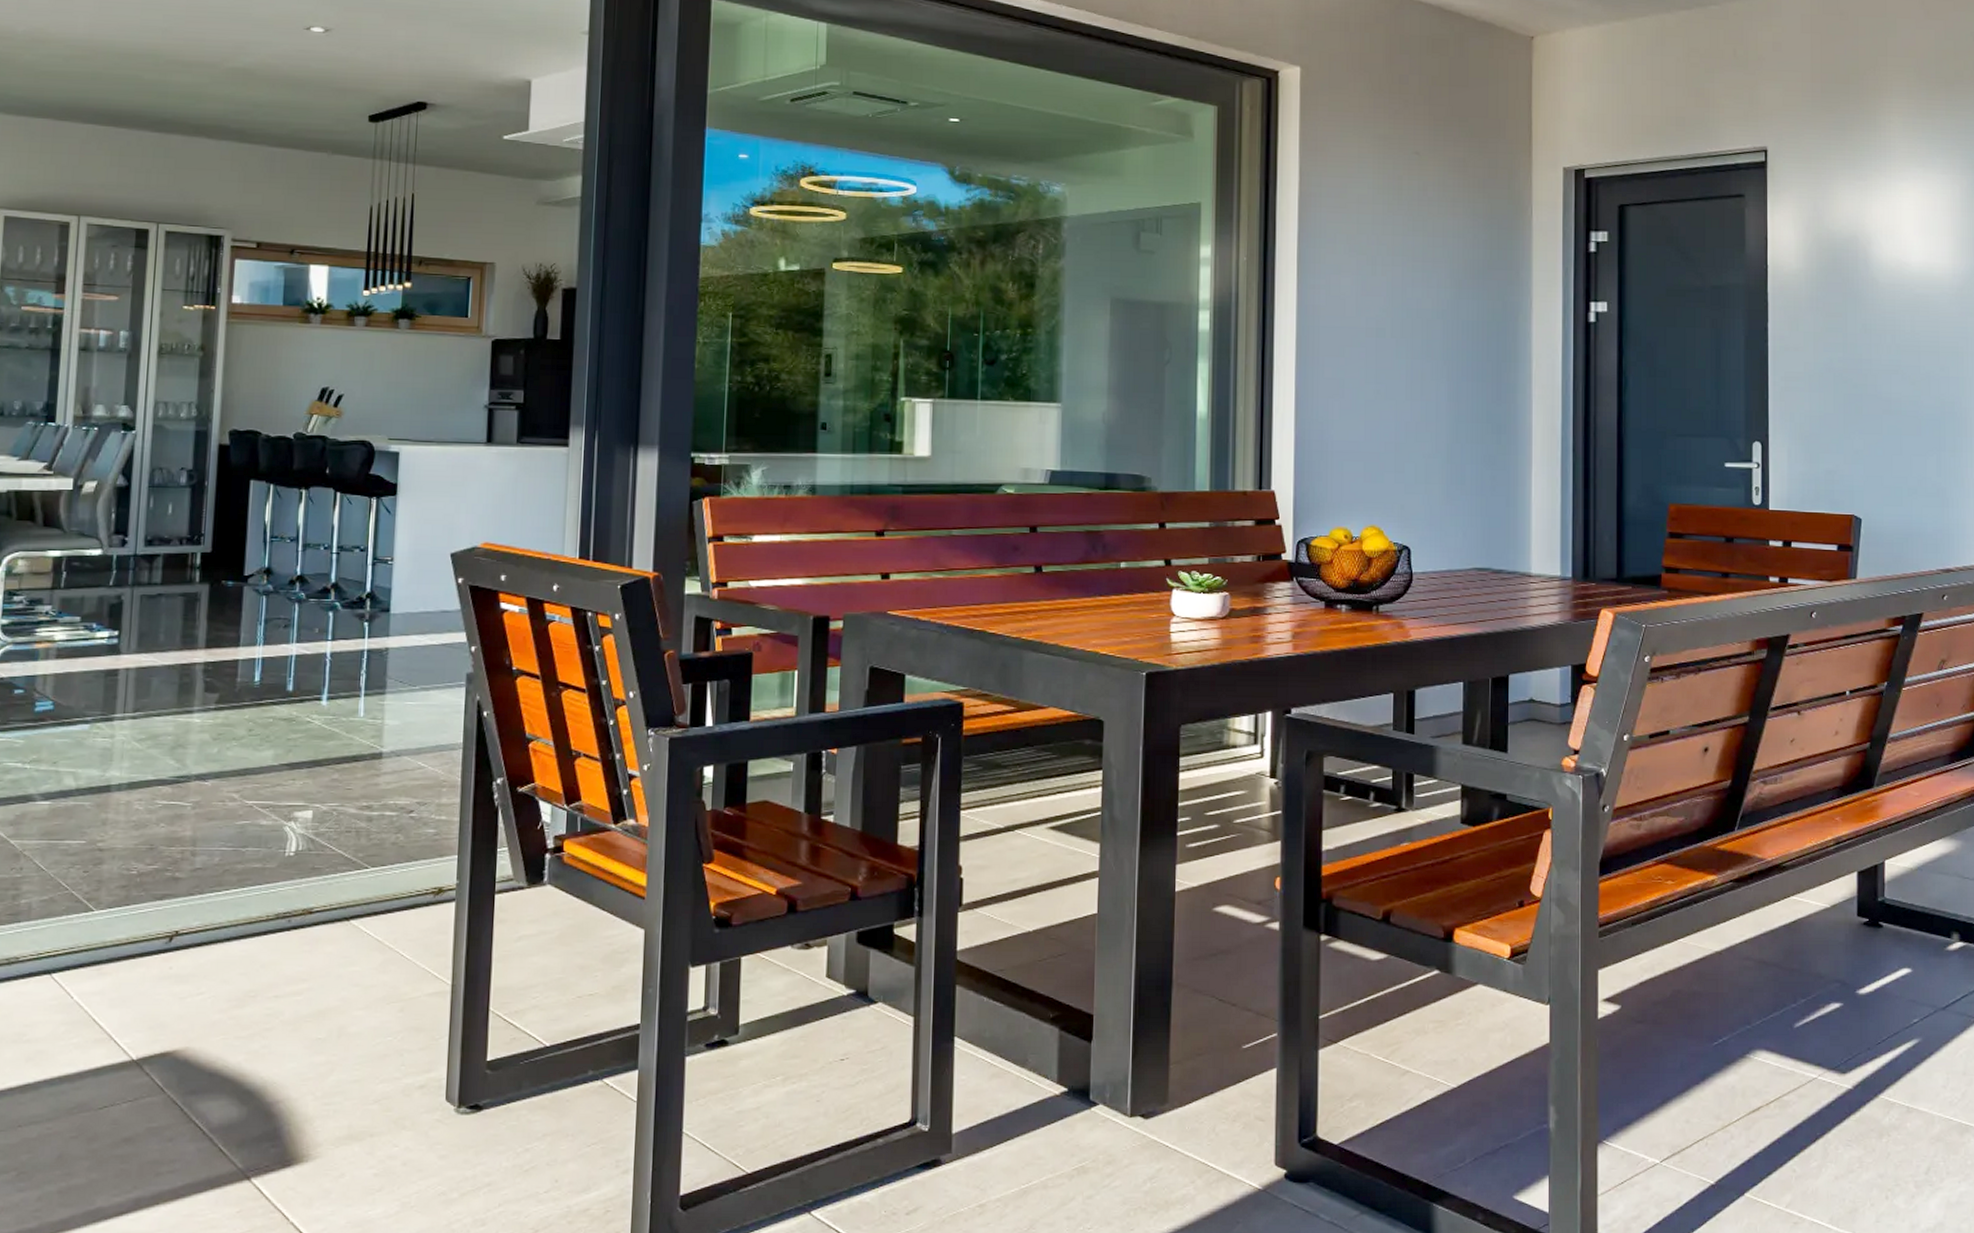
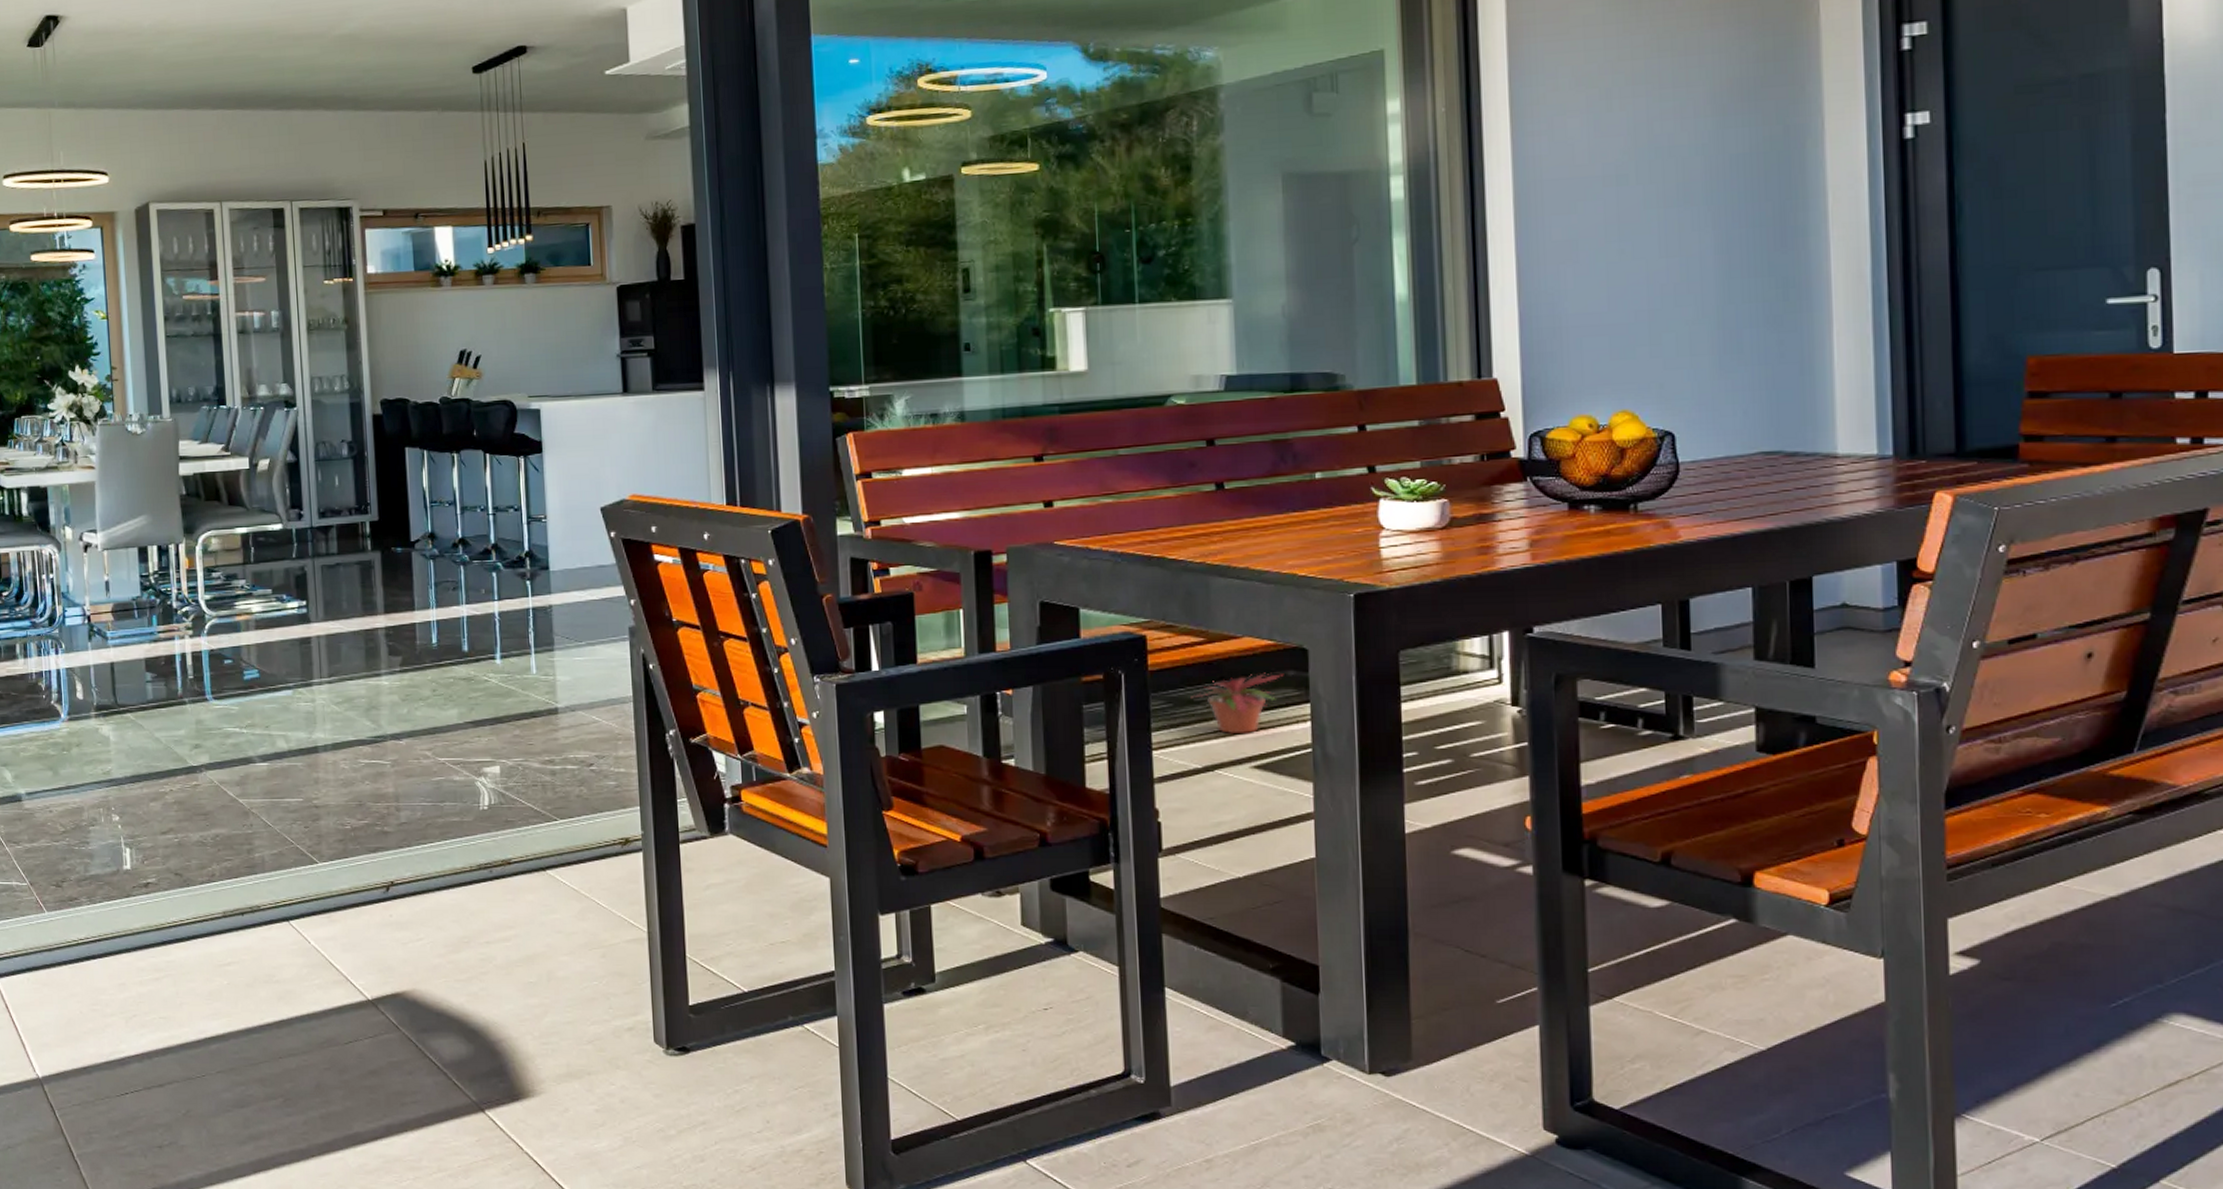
potted plant: none [999,741,1082,798] -> present [1191,672,1284,735]

